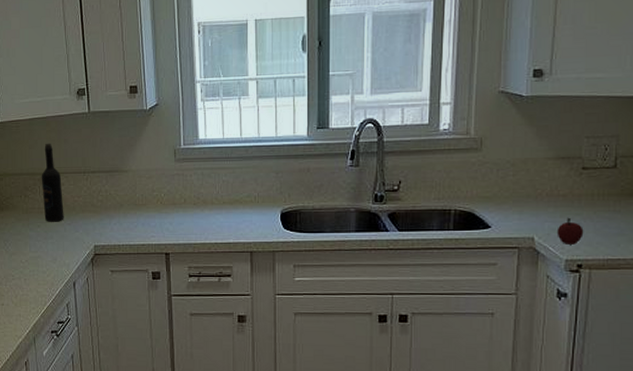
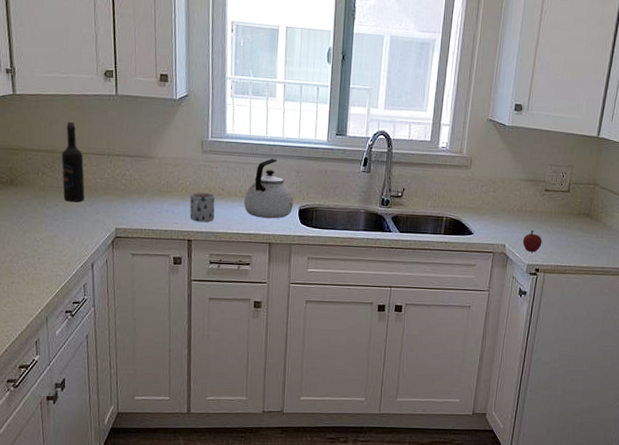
mug: none [165,202,191,234] -> present [189,192,215,223]
kettle: none [222,161,274,225] -> present [244,158,294,219]

